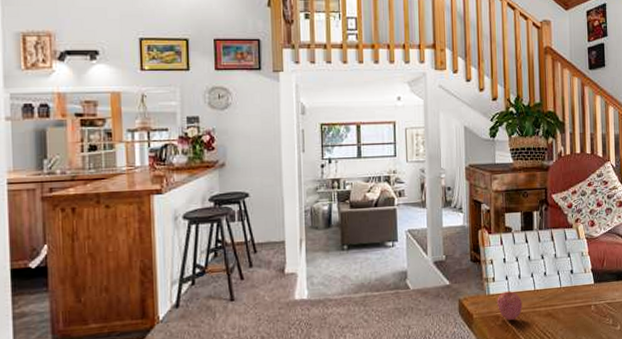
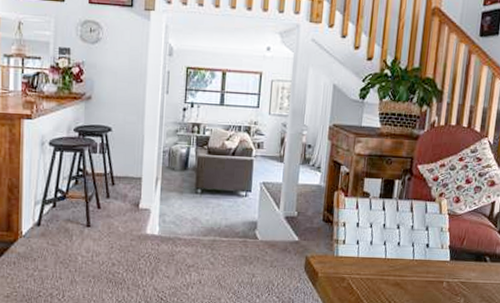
fruit: present [497,290,523,321] -> none [344,255,371,285]

